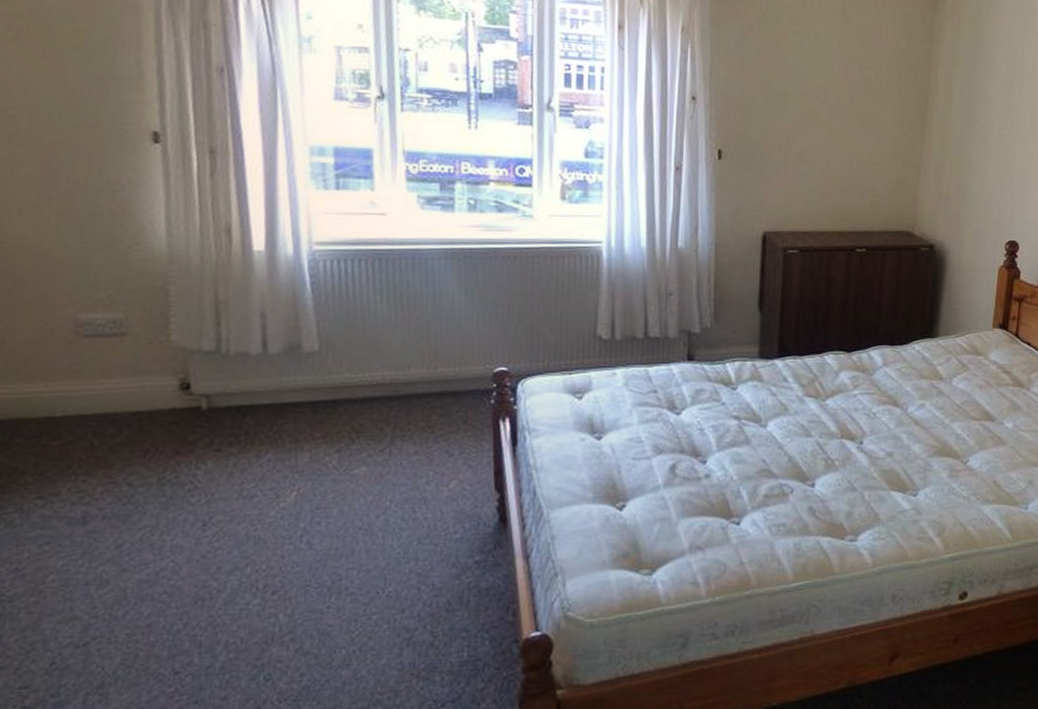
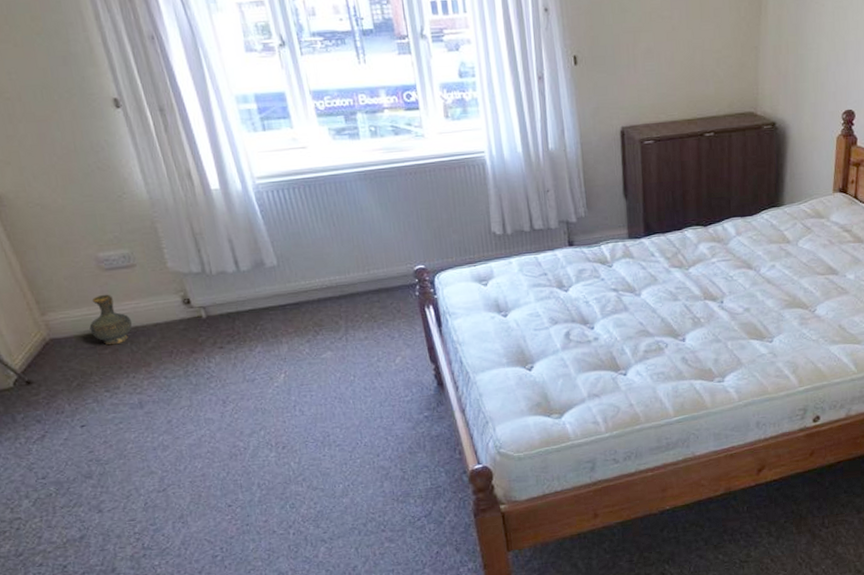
ceramic jug: none [39,367,103,436] -> present [89,294,133,345]

